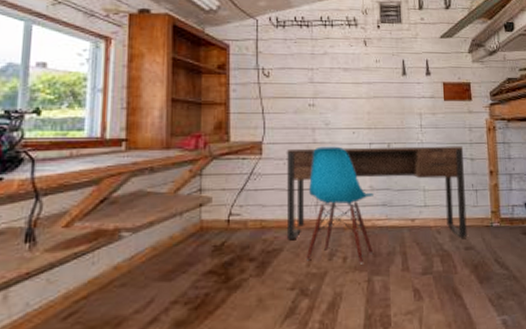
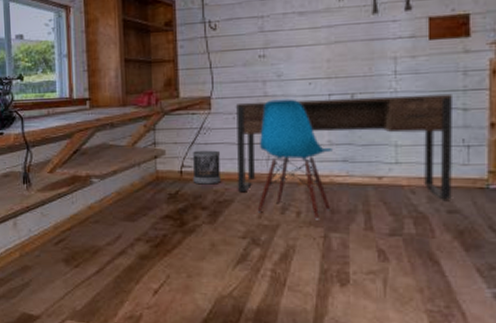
wastebasket: none [240,196,270,234] -> present [192,150,220,185]

